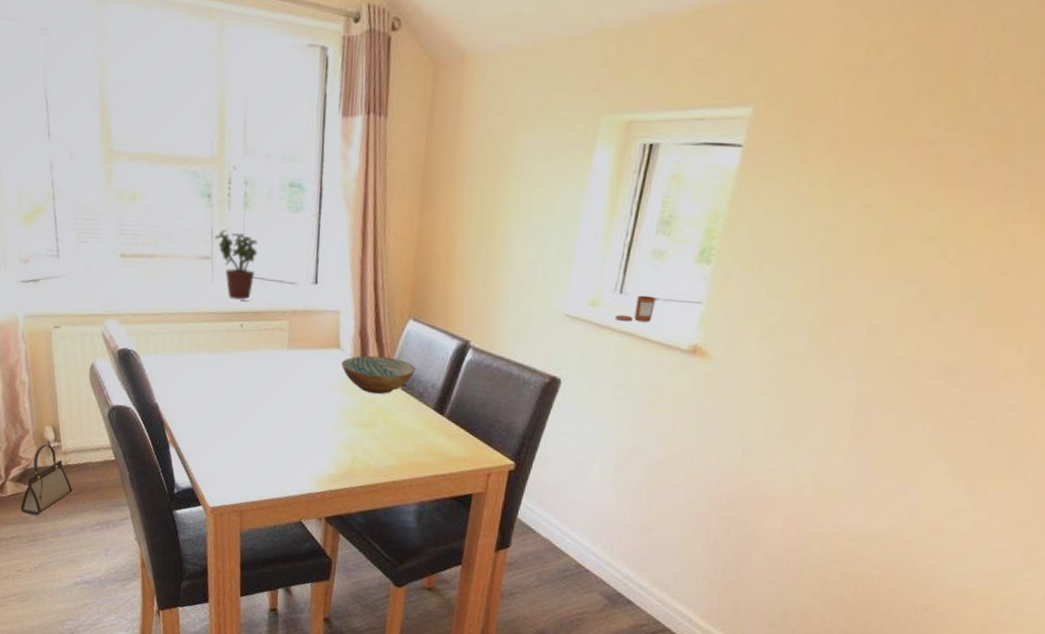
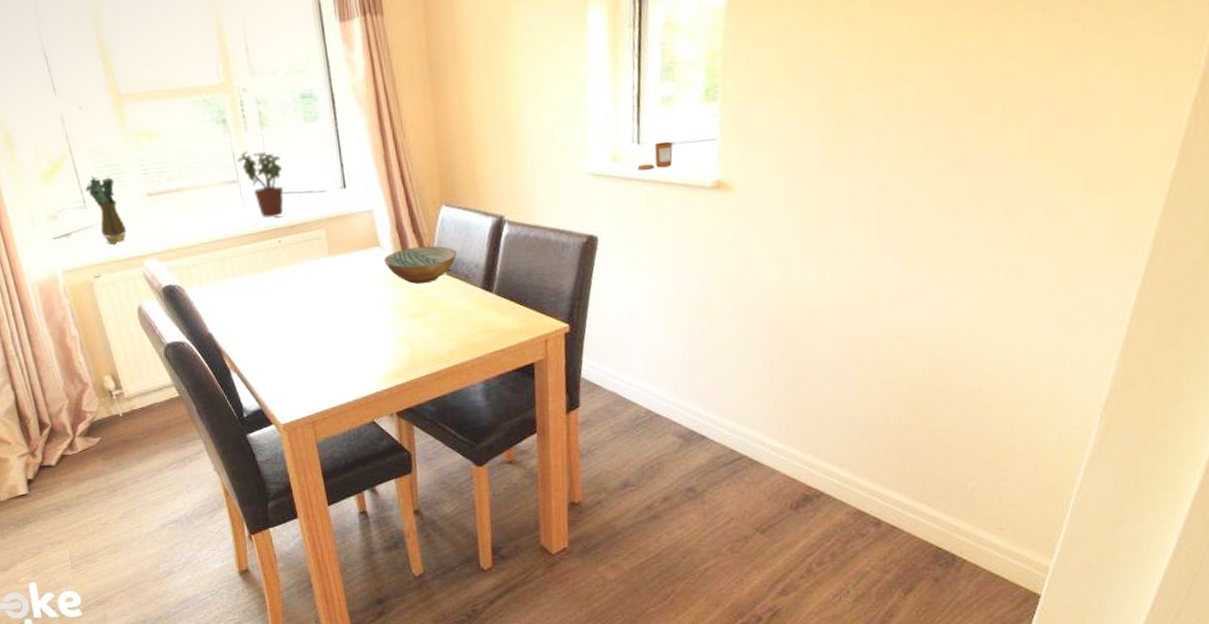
handbag: present [21,444,73,515] -> none [93,394,143,466]
vase: none [61,226,93,299] -> present [86,175,126,245]

